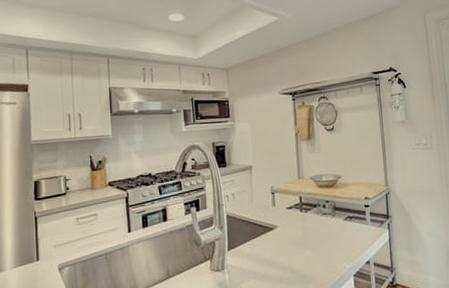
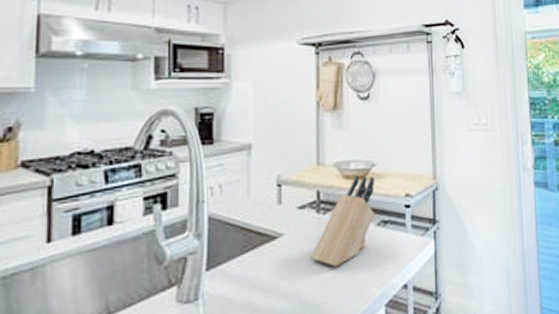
knife block: none [297,184,342,249] -> present [309,174,375,267]

